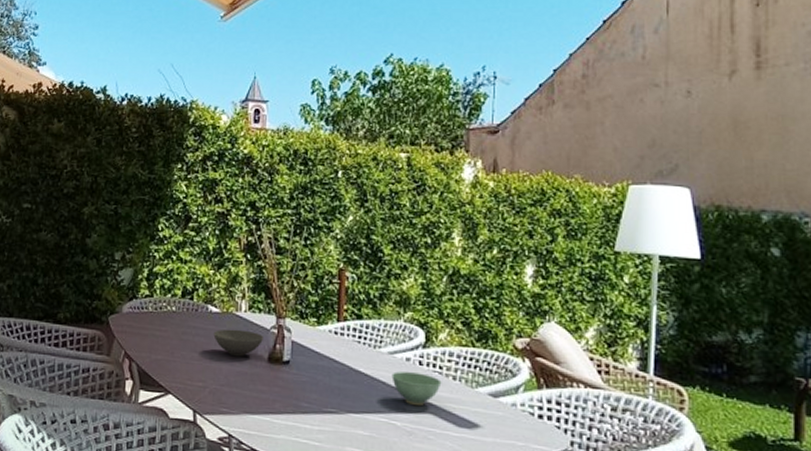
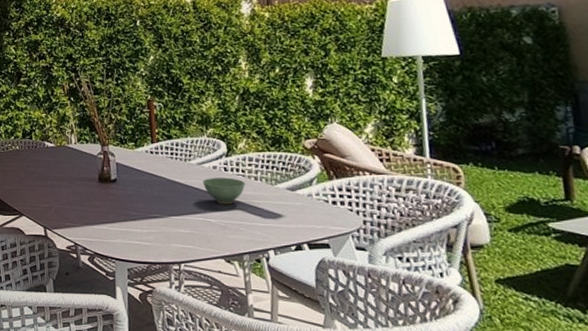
bowl: present [213,329,264,357] -> none [52,158,94,181]

